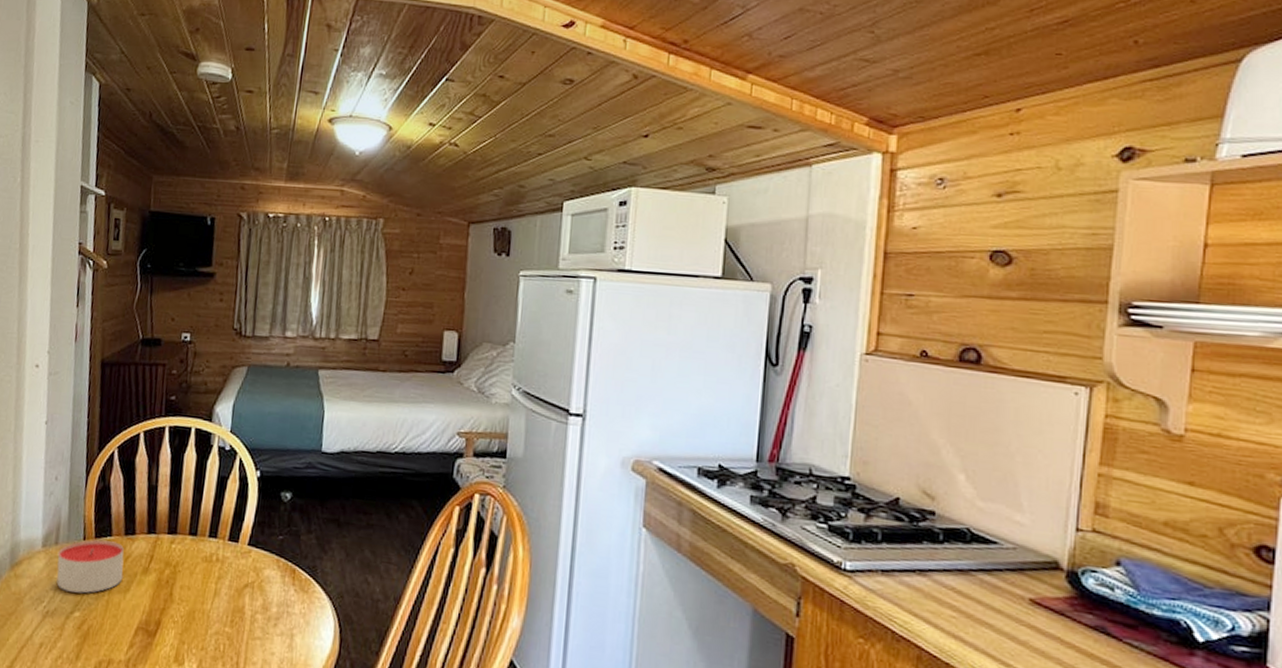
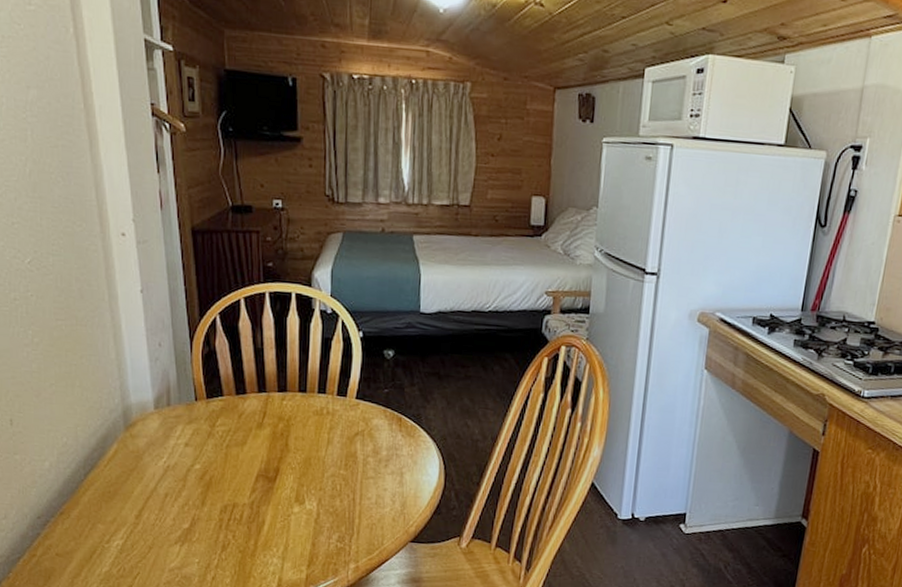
candle: present [56,539,124,594] -> none [171,400,239,449]

